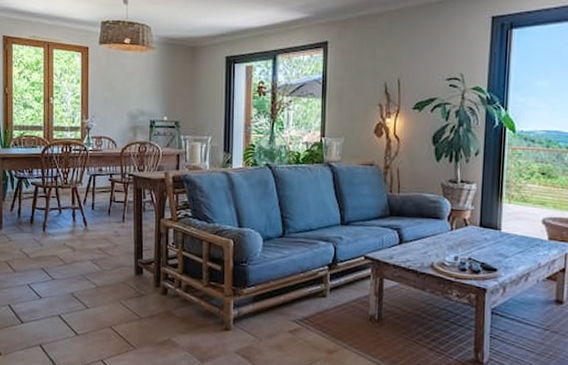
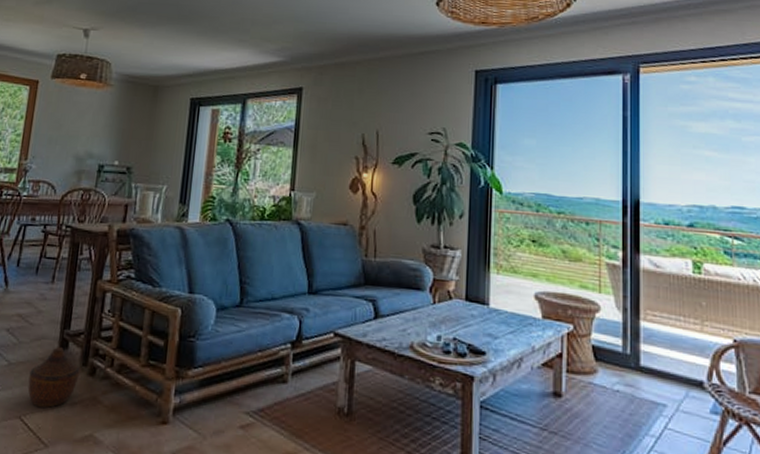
woven basket: none [114,273,155,320] -> present [28,347,81,408]

